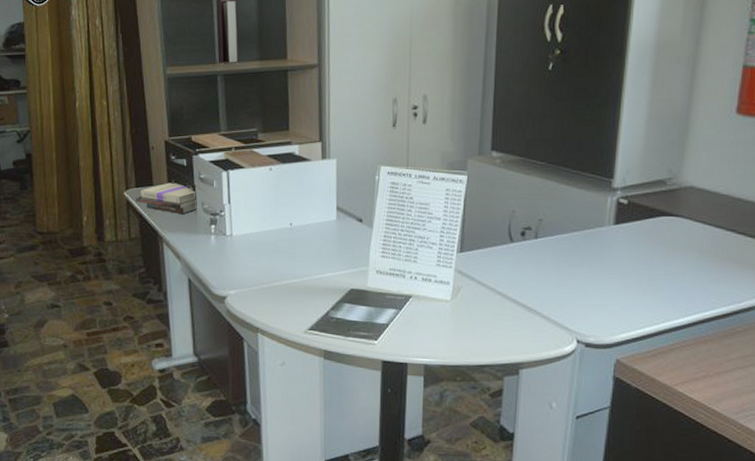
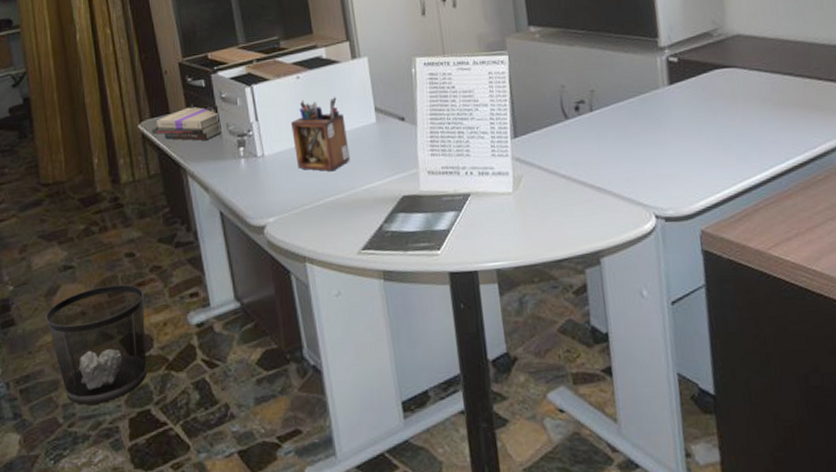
waste bin: none [33,326,118,421] -> present [45,284,147,405]
desk organizer: none [259,190,309,258] -> present [291,97,350,172]

